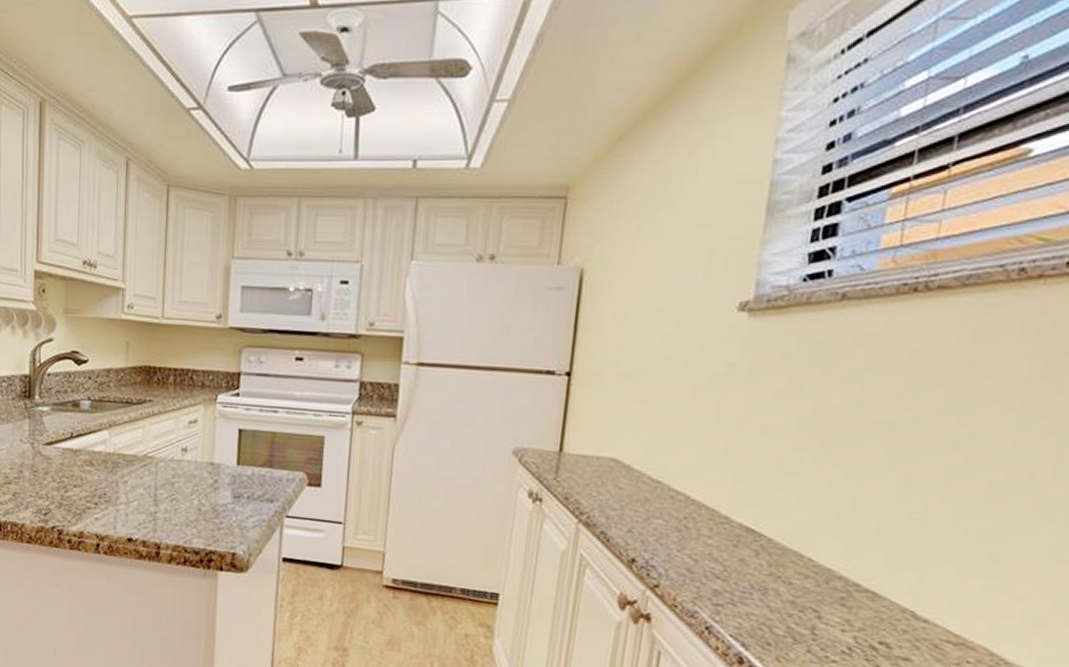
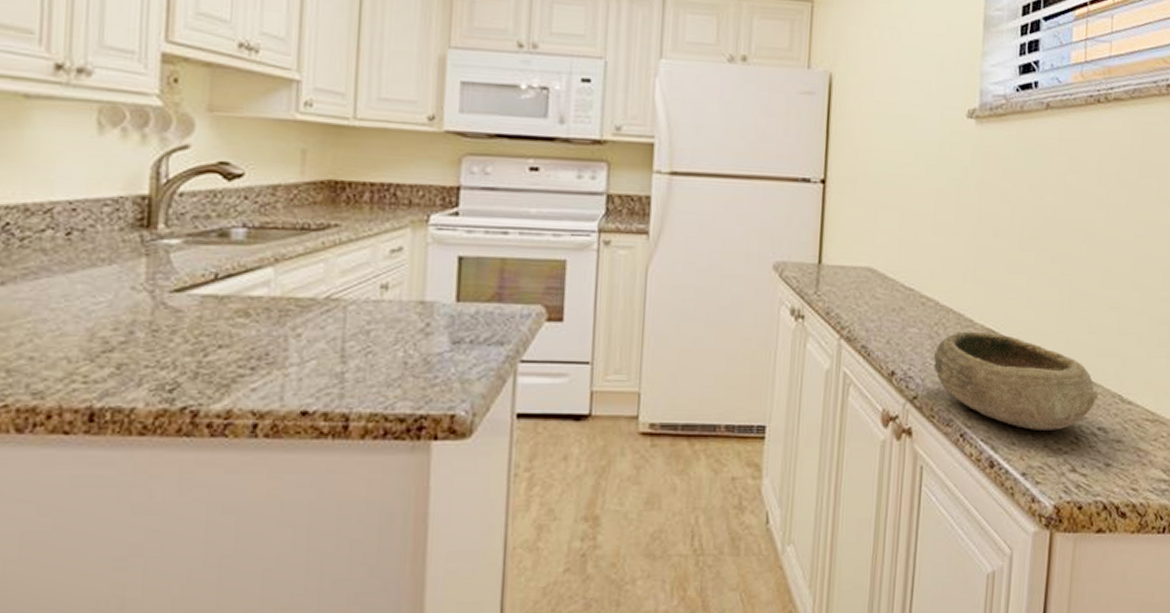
bowl: none [679,527,883,638] -> present [933,331,1098,430]

